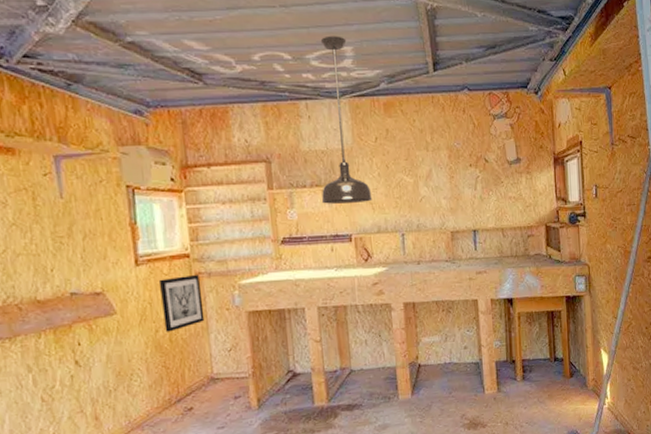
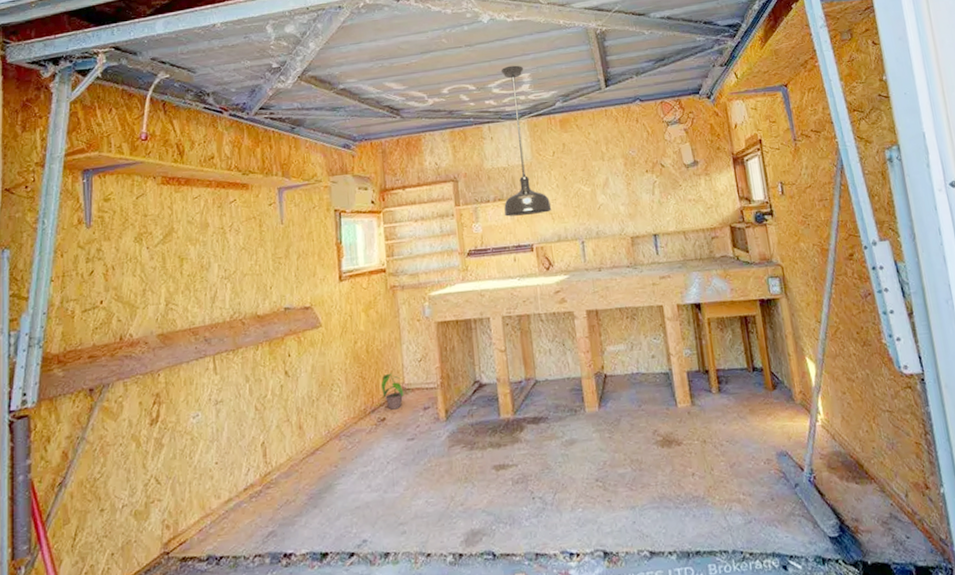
wall art: present [158,275,205,332] -> none [358,288,398,343]
potted plant: none [186,362,213,400] -> present [380,373,404,410]

